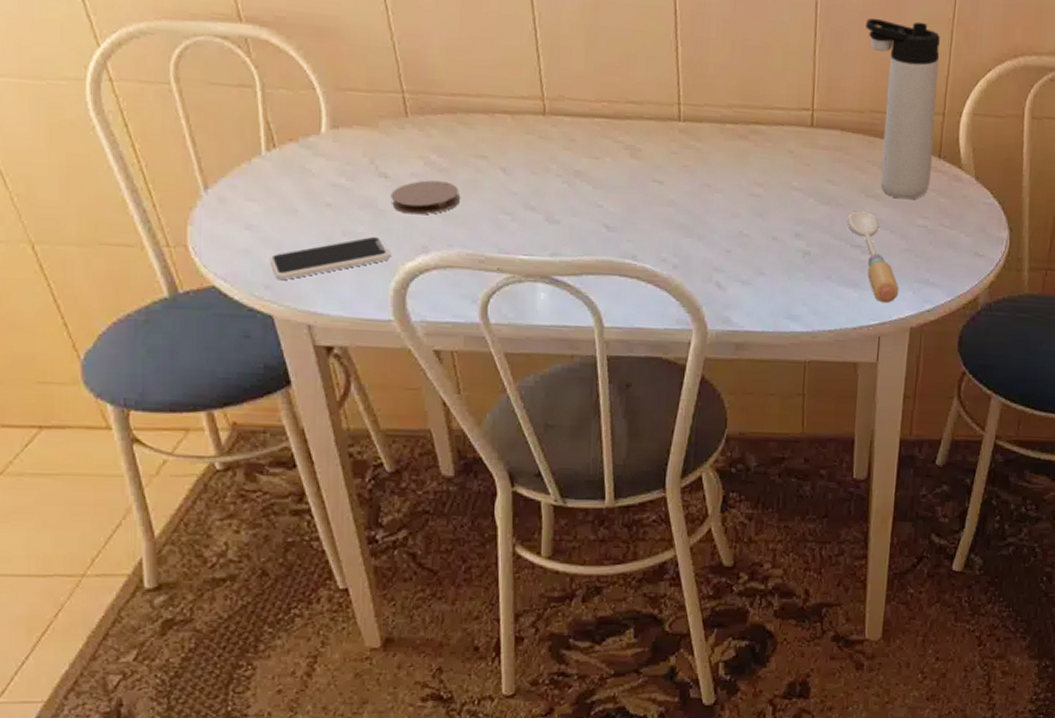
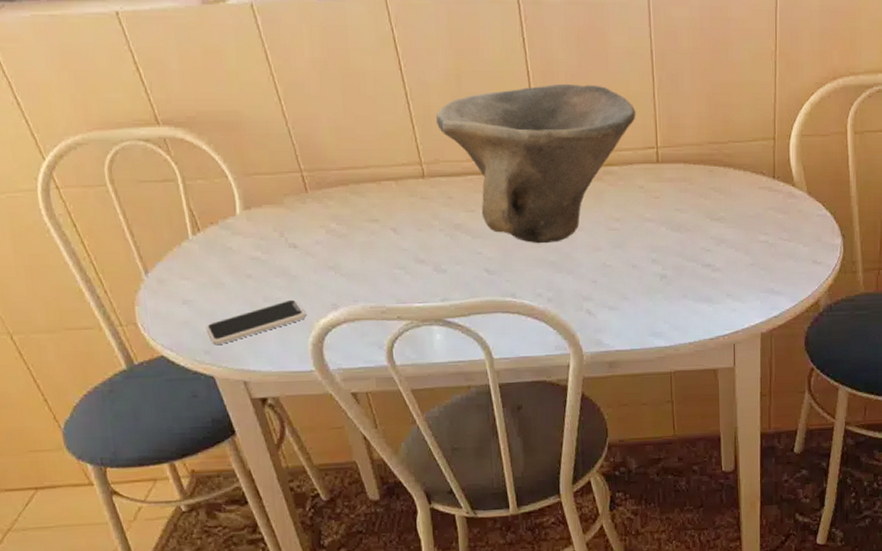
coaster: present [391,180,461,215] -> none [300,246,360,277]
bowl: none [565,27,793,204] -> present [435,83,636,244]
spoon: present [846,210,899,304] -> none [696,233,748,314]
thermos bottle: present [865,18,940,200] -> none [697,58,767,219]

